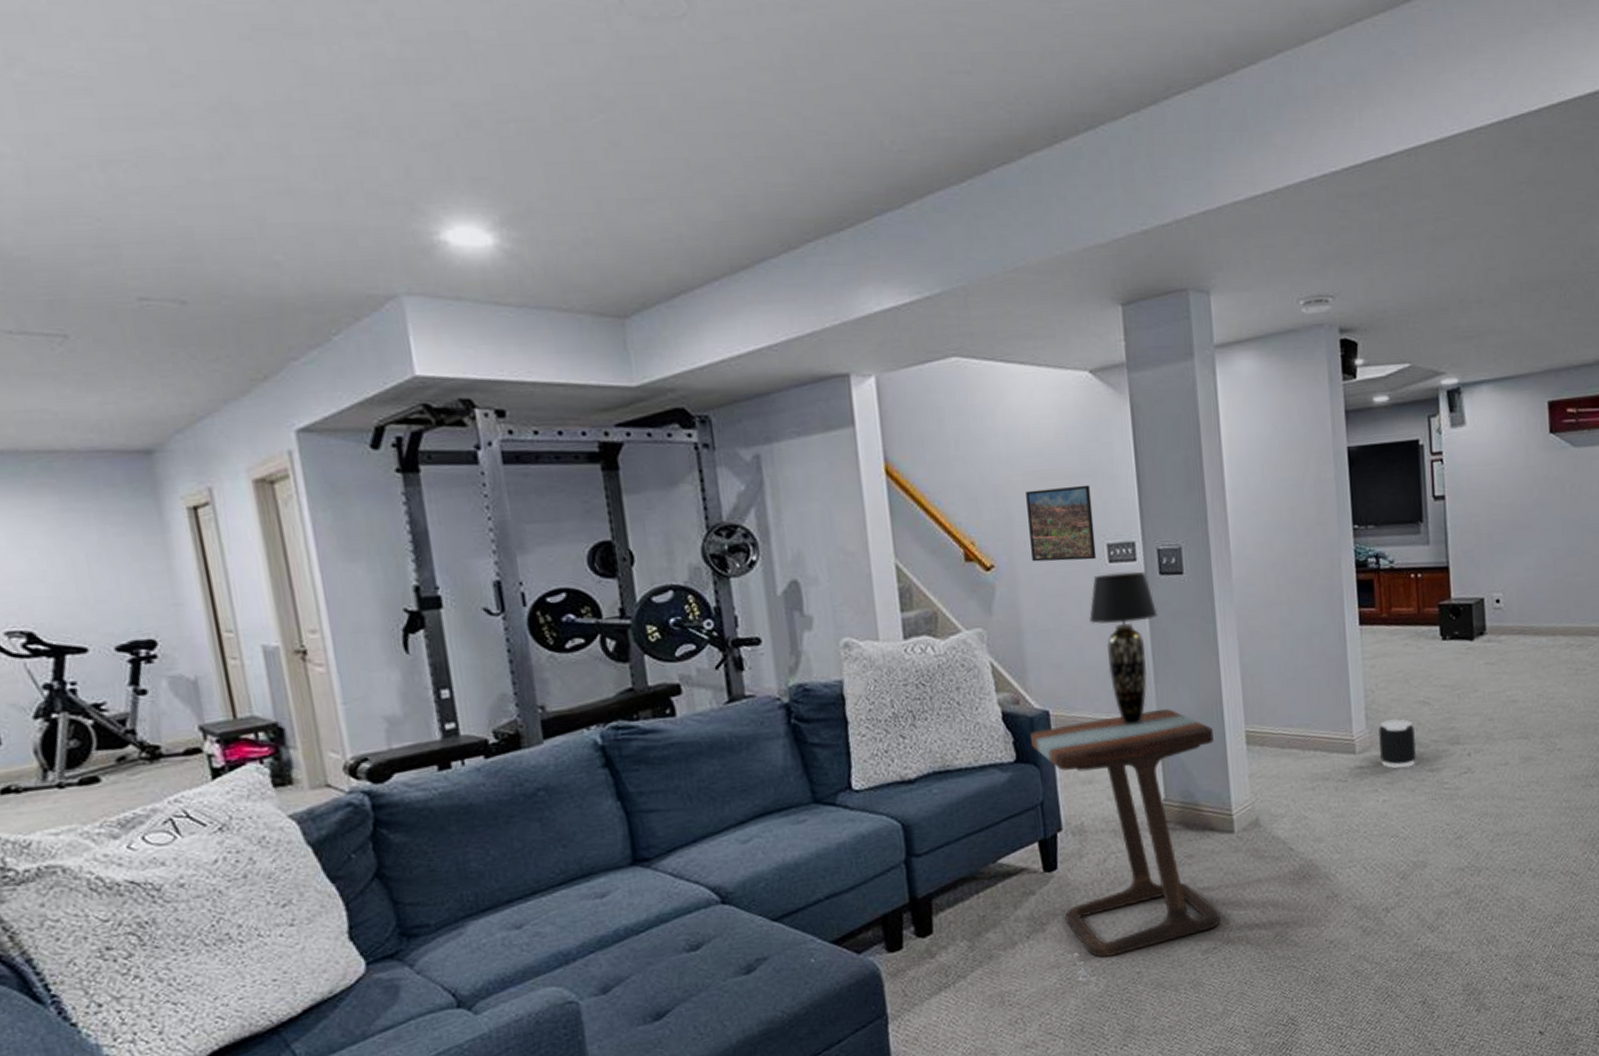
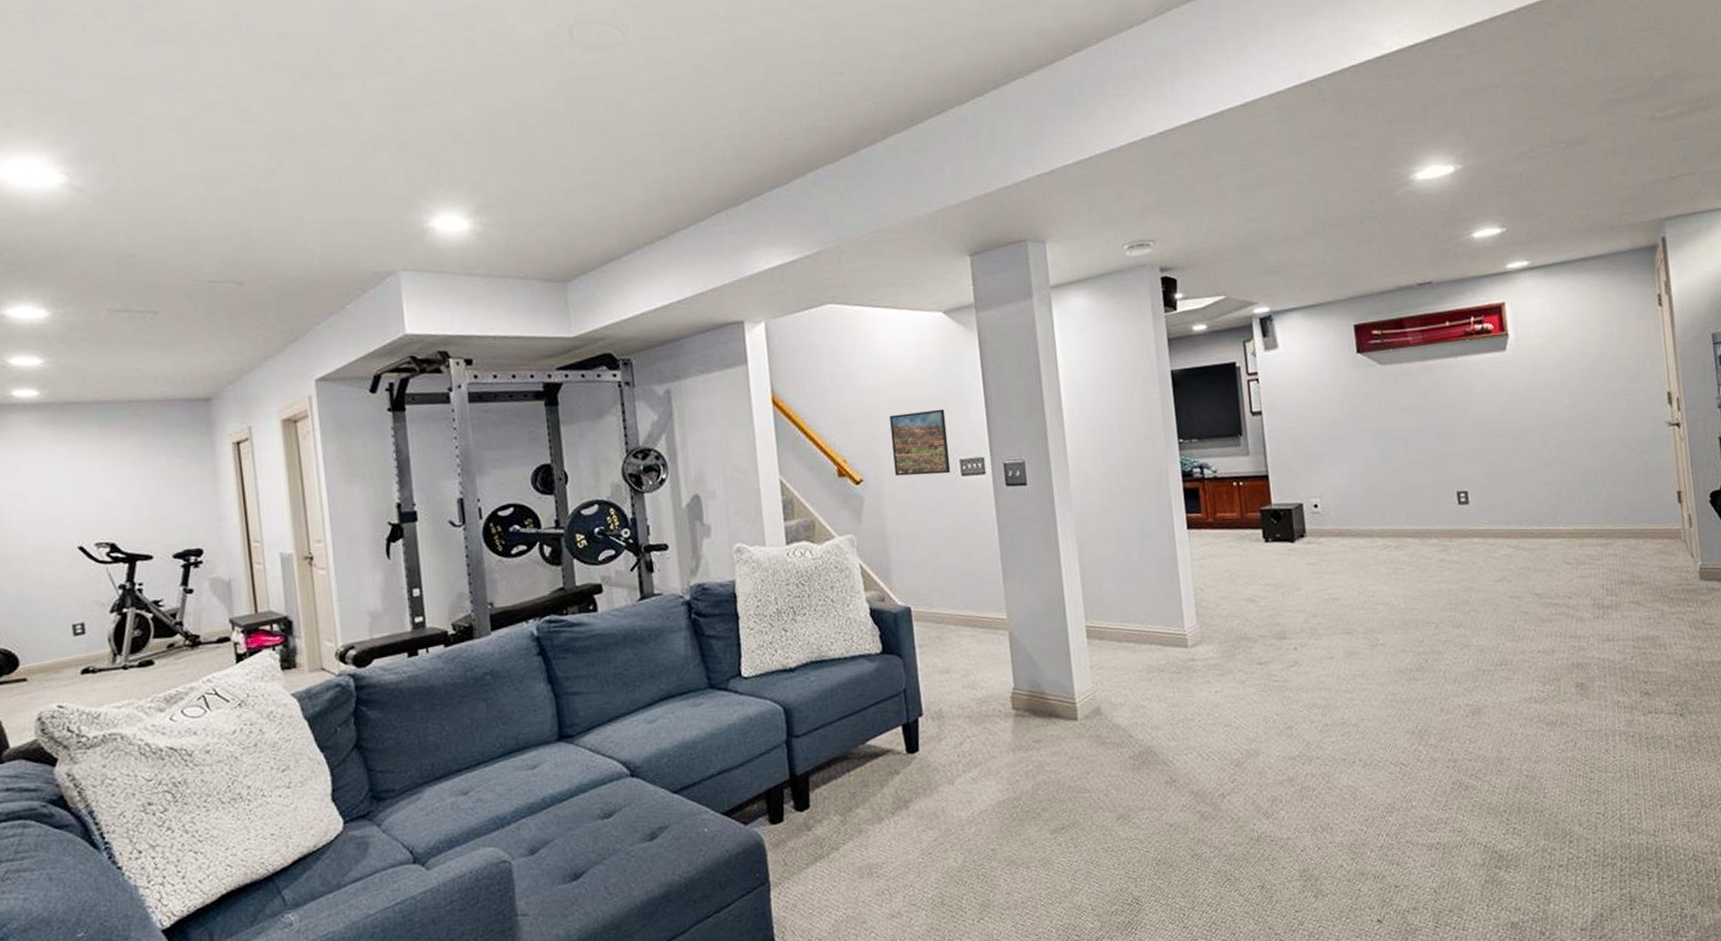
side table: present [1029,708,1221,982] -> none [894,605,1068,856]
table lamp: present [1089,571,1158,726] -> none [945,483,1005,621]
speaker: present [1378,719,1417,768] -> none [1208,615,1246,661]

